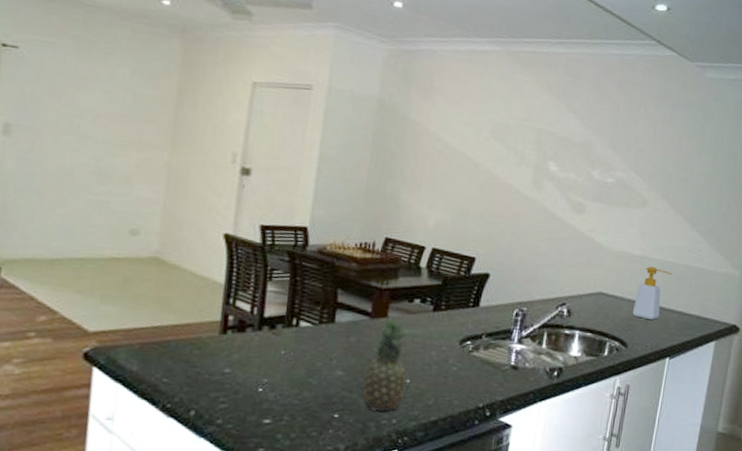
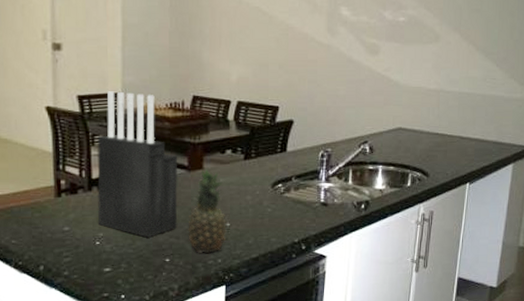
knife block: none [264,224,362,389] -> present [97,91,178,238]
soap bottle: present [632,266,673,320] -> none [431,99,468,150]

